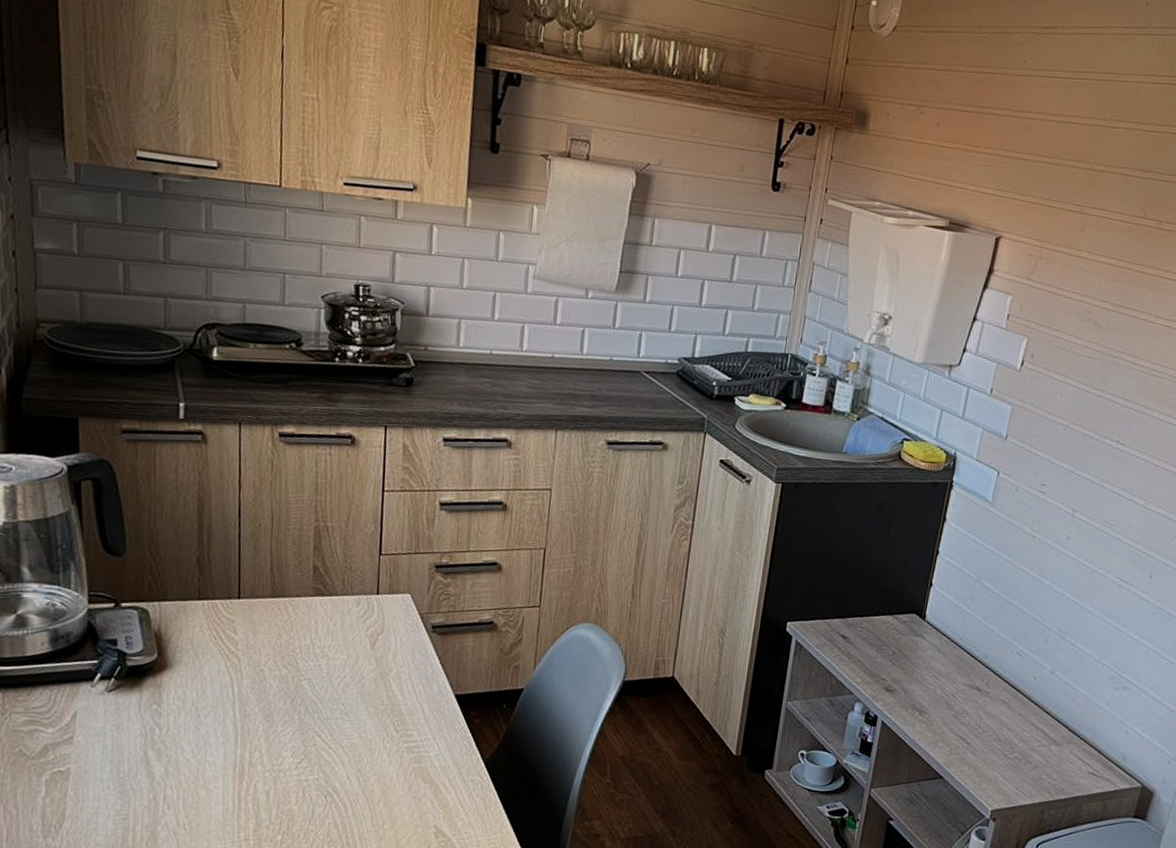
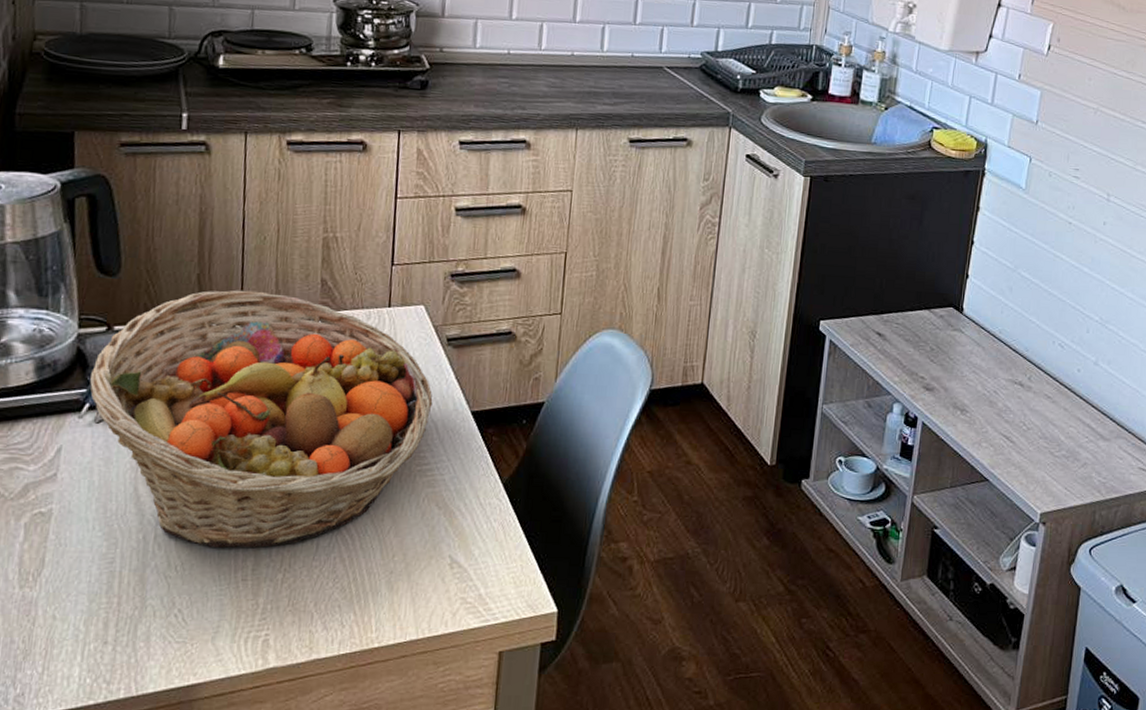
fruit basket: none [101,573,419,811] -> present [90,290,433,548]

